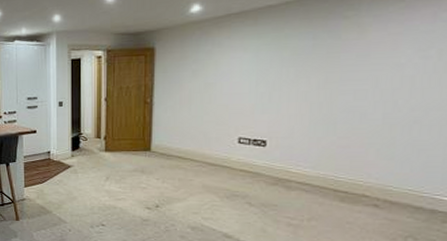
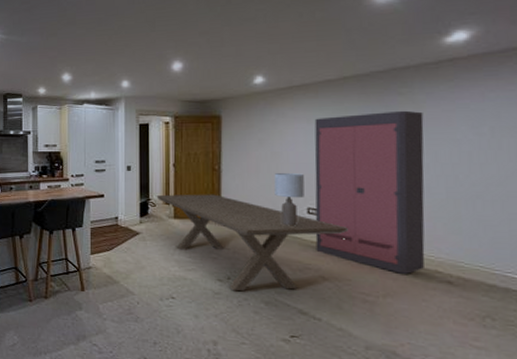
dining table: none [88,127,278,218] -> present [156,194,348,292]
lamp: none [206,104,237,156] -> present [274,173,304,226]
storage cabinet: none [244,35,368,199] -> present [314,110,425,274]

